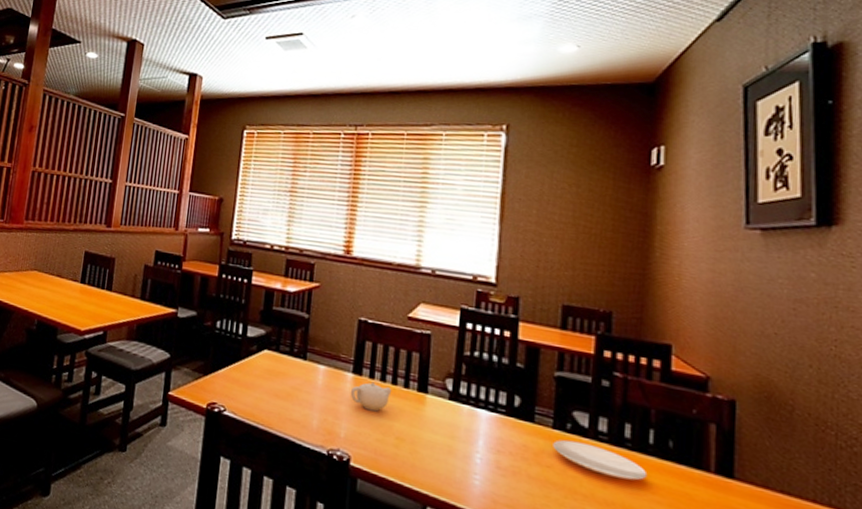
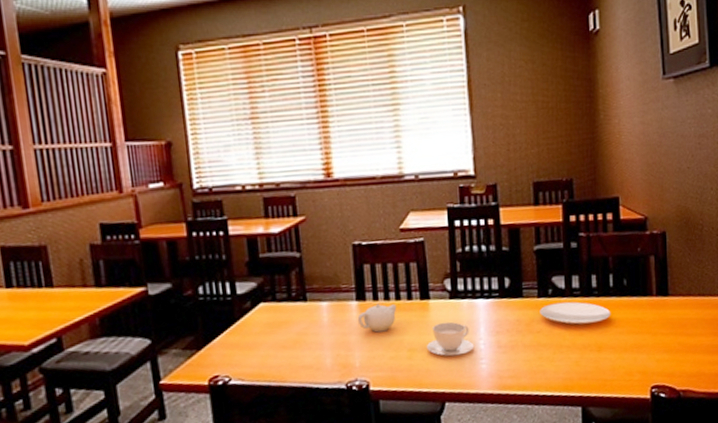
teacup: none [416,420,470,463] -> present [427,321,475,356]

